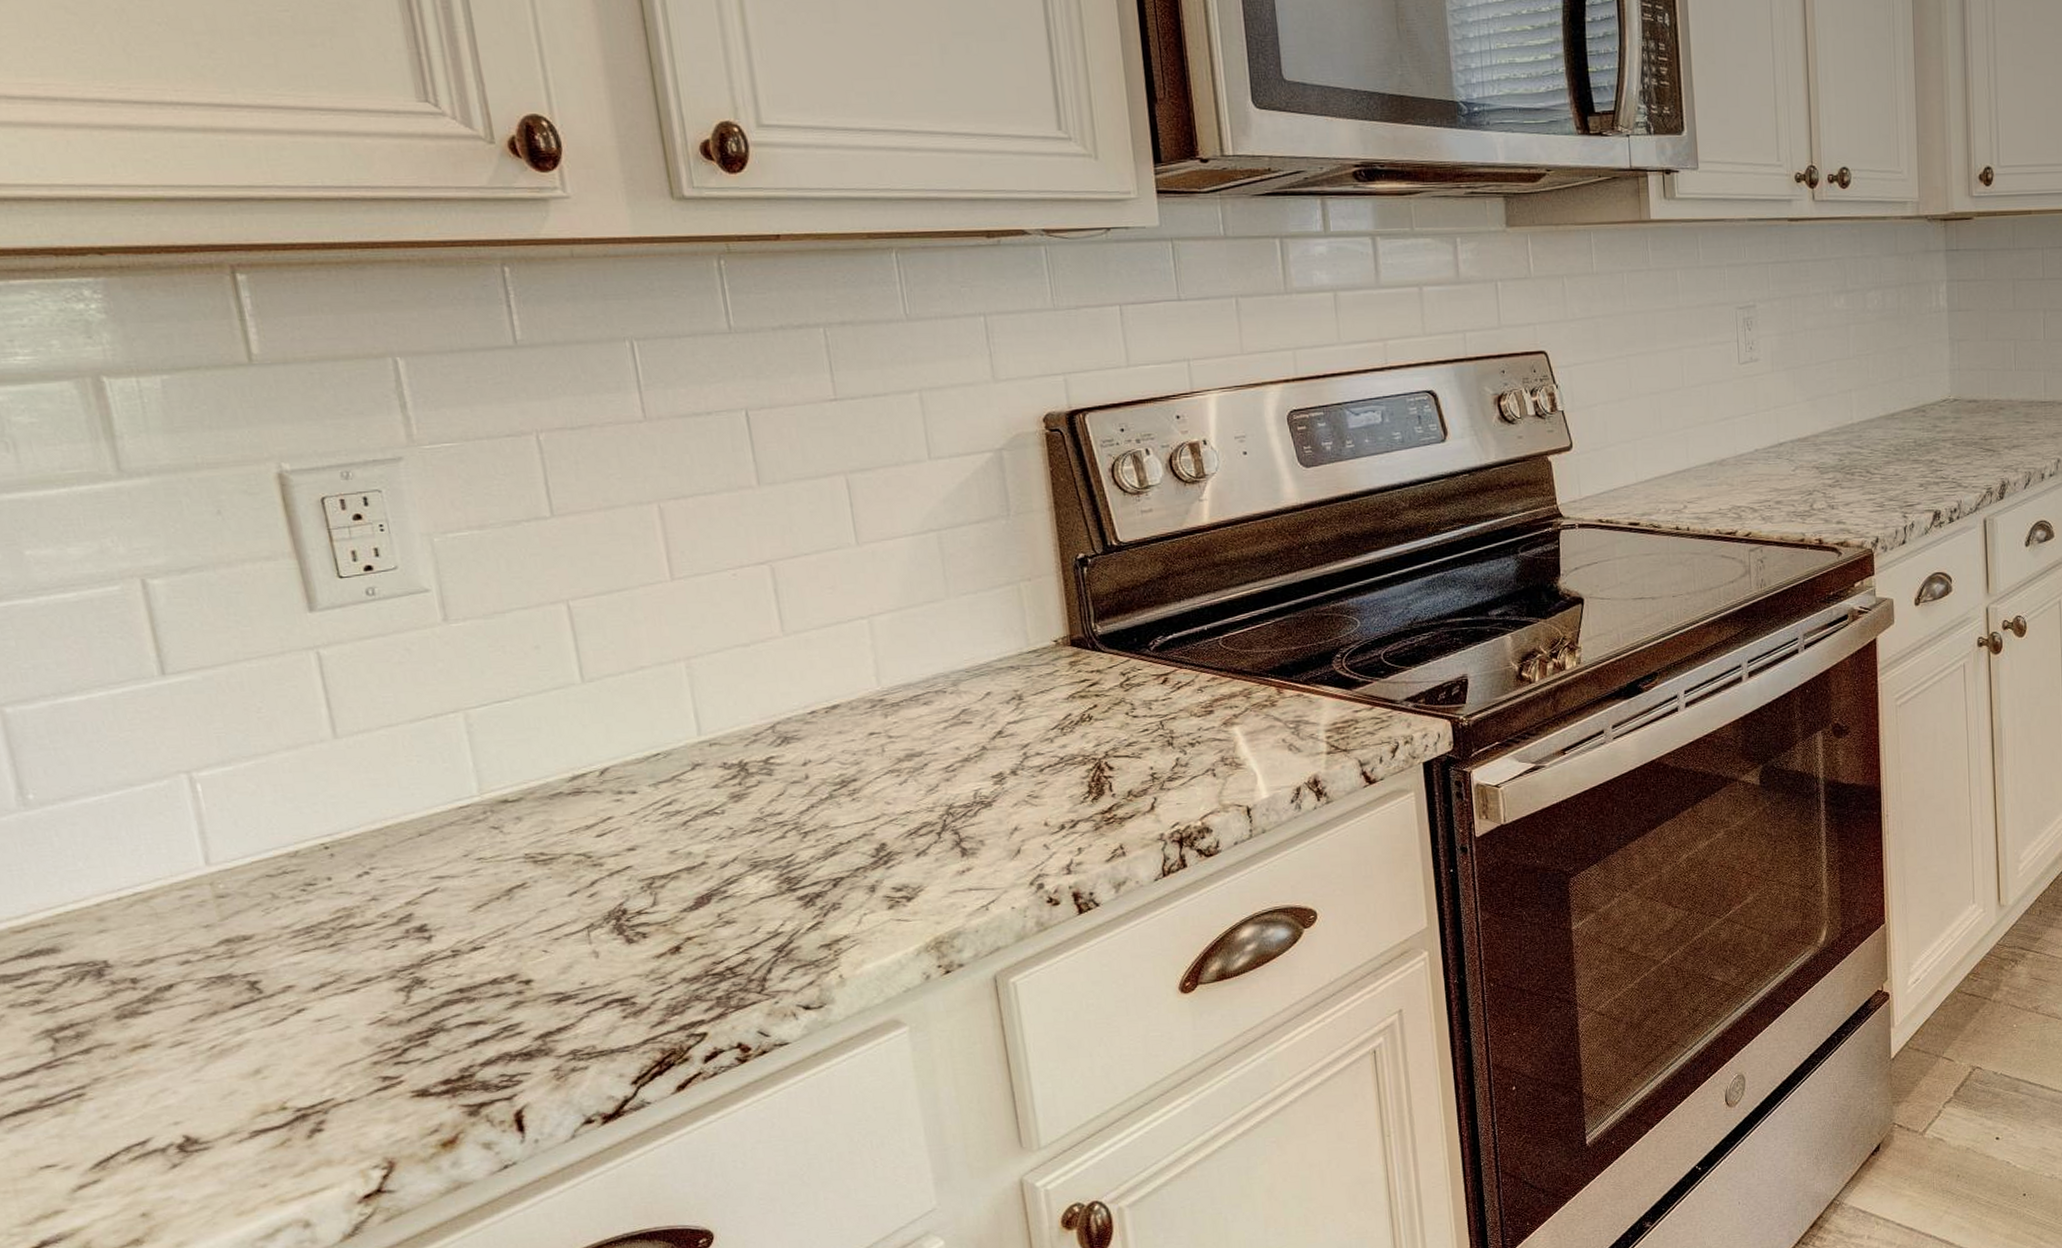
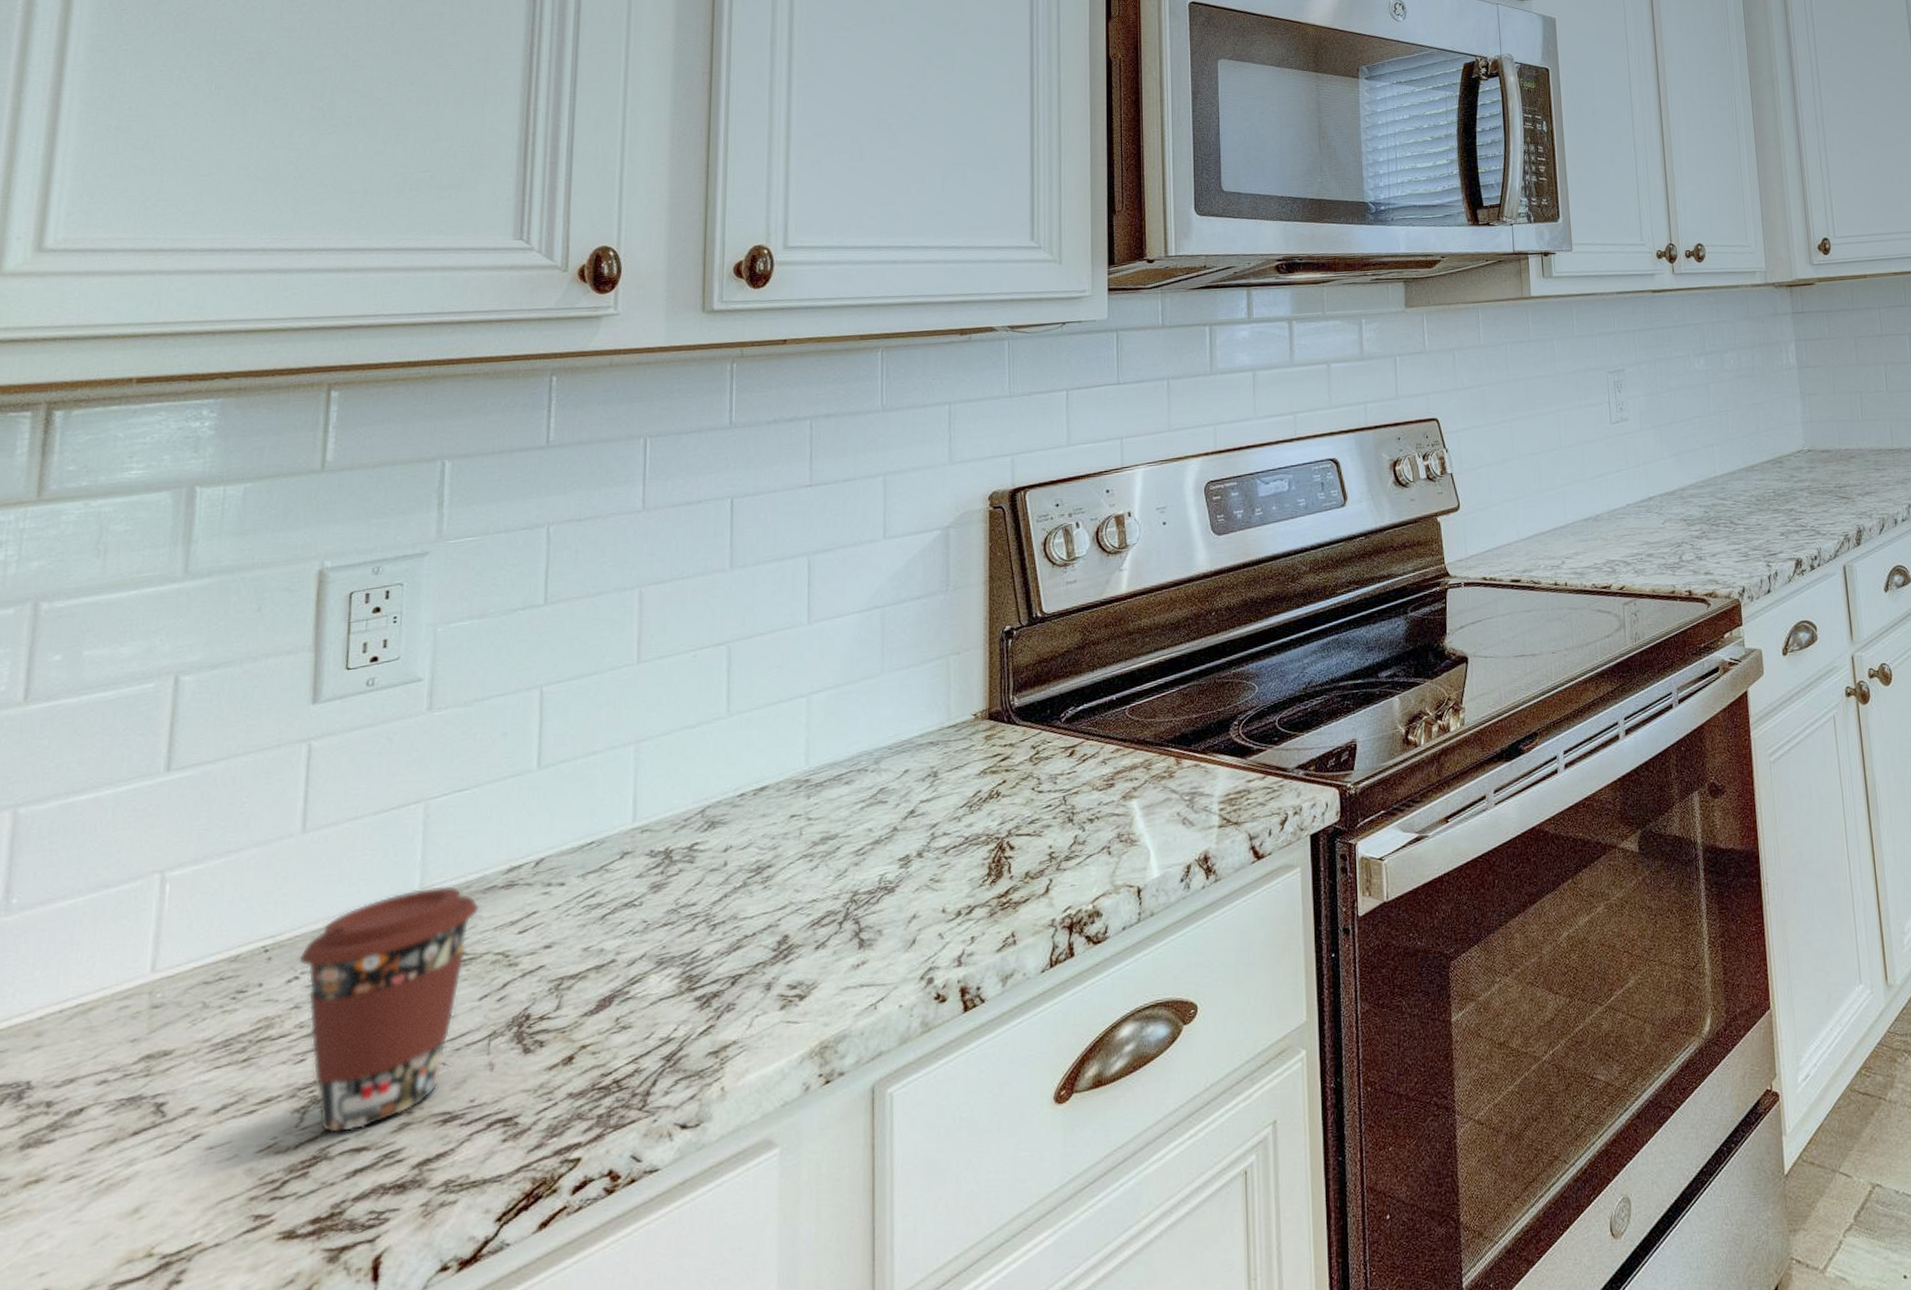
coffee cup: none [364,791,549,1010] -> present [299,885,480,1134]

